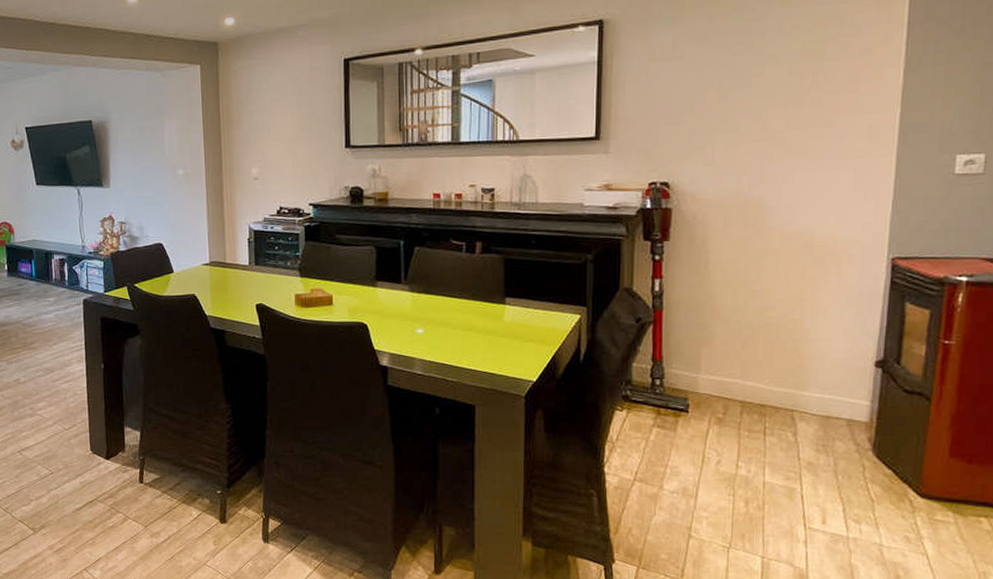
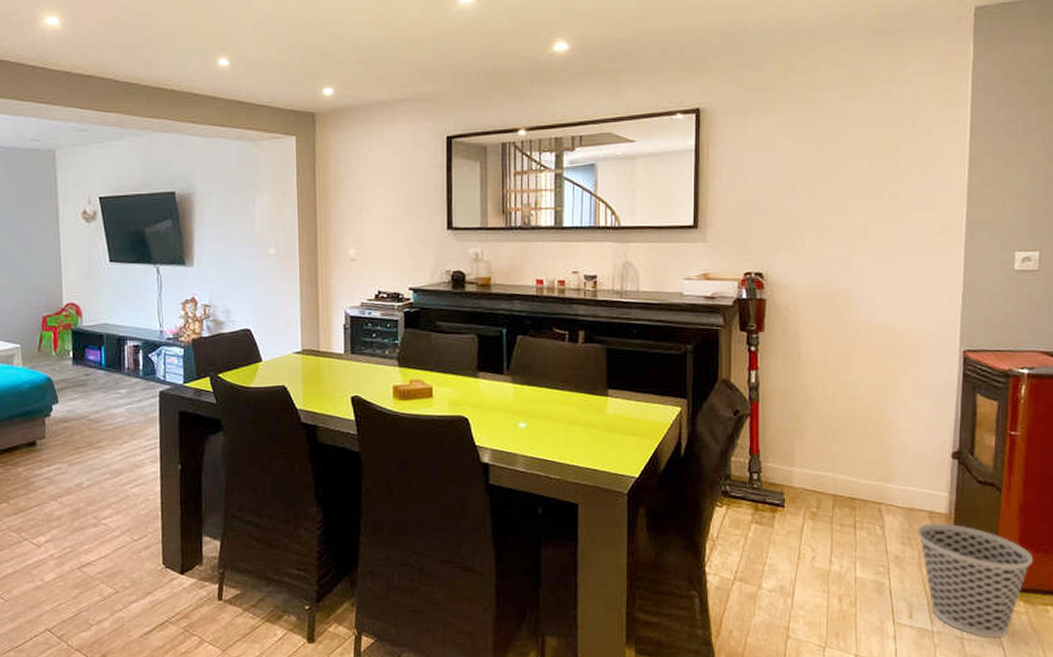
wastebasket: none [833,431,966,546] -> present [916,522,1034,638]

